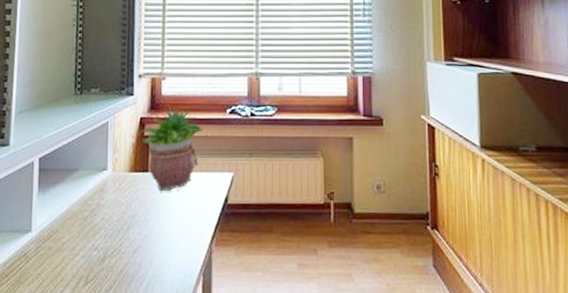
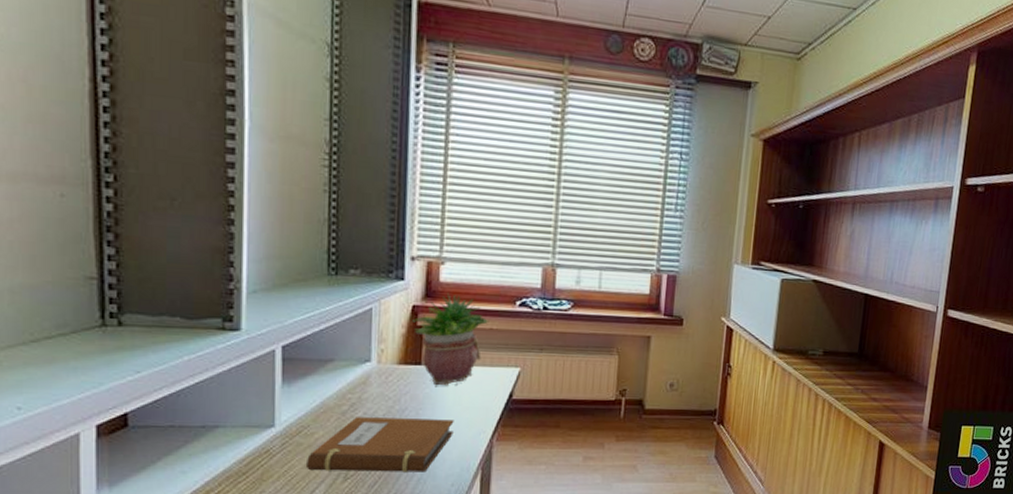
notebook: none [55,222,177,278] -> present [307,417,454,472]

